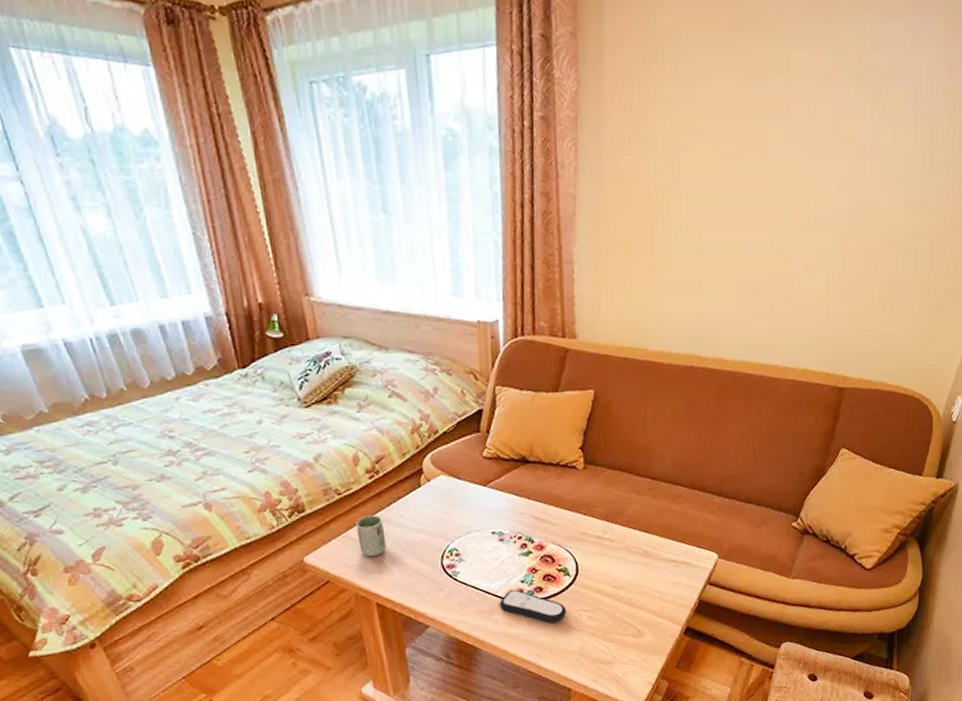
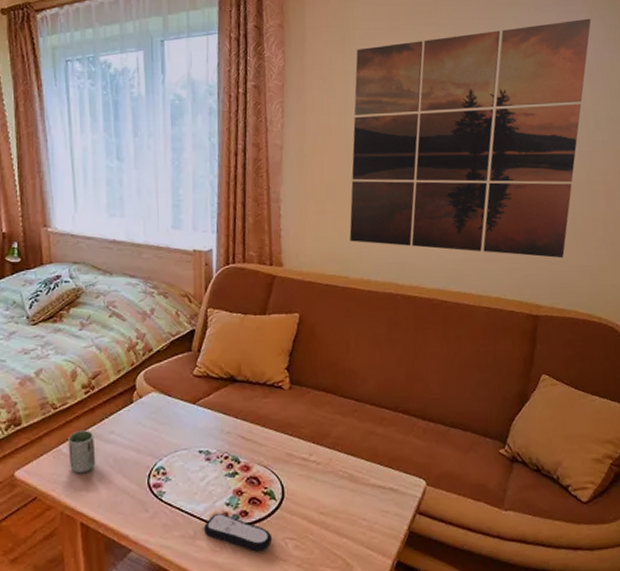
wall art: none [650,27,945,326] -> present [349,18,591,259]

